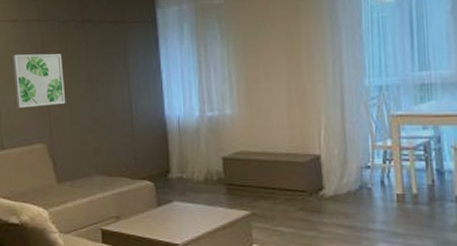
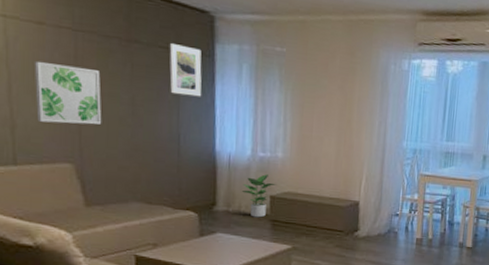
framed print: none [116,16,147,65] -> present [169,43,202,97]
potted plant: none [193,134,228,182] -> present [241,174,277,218]

